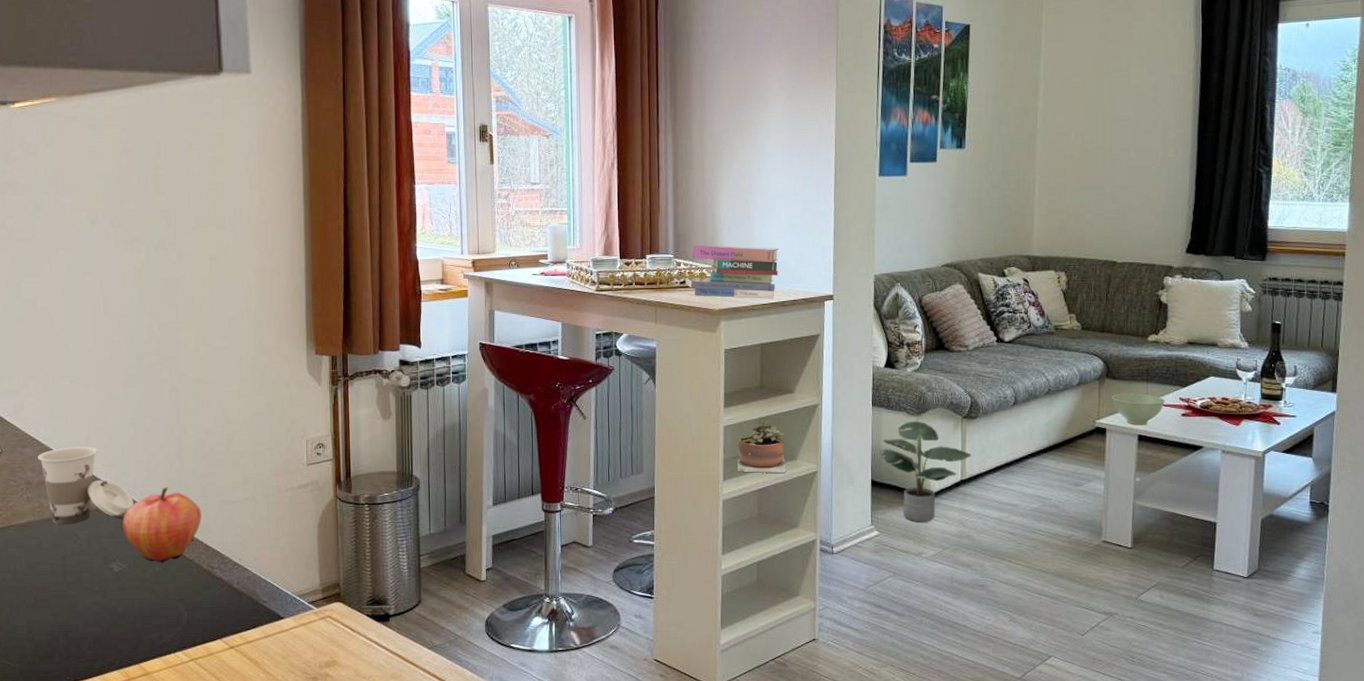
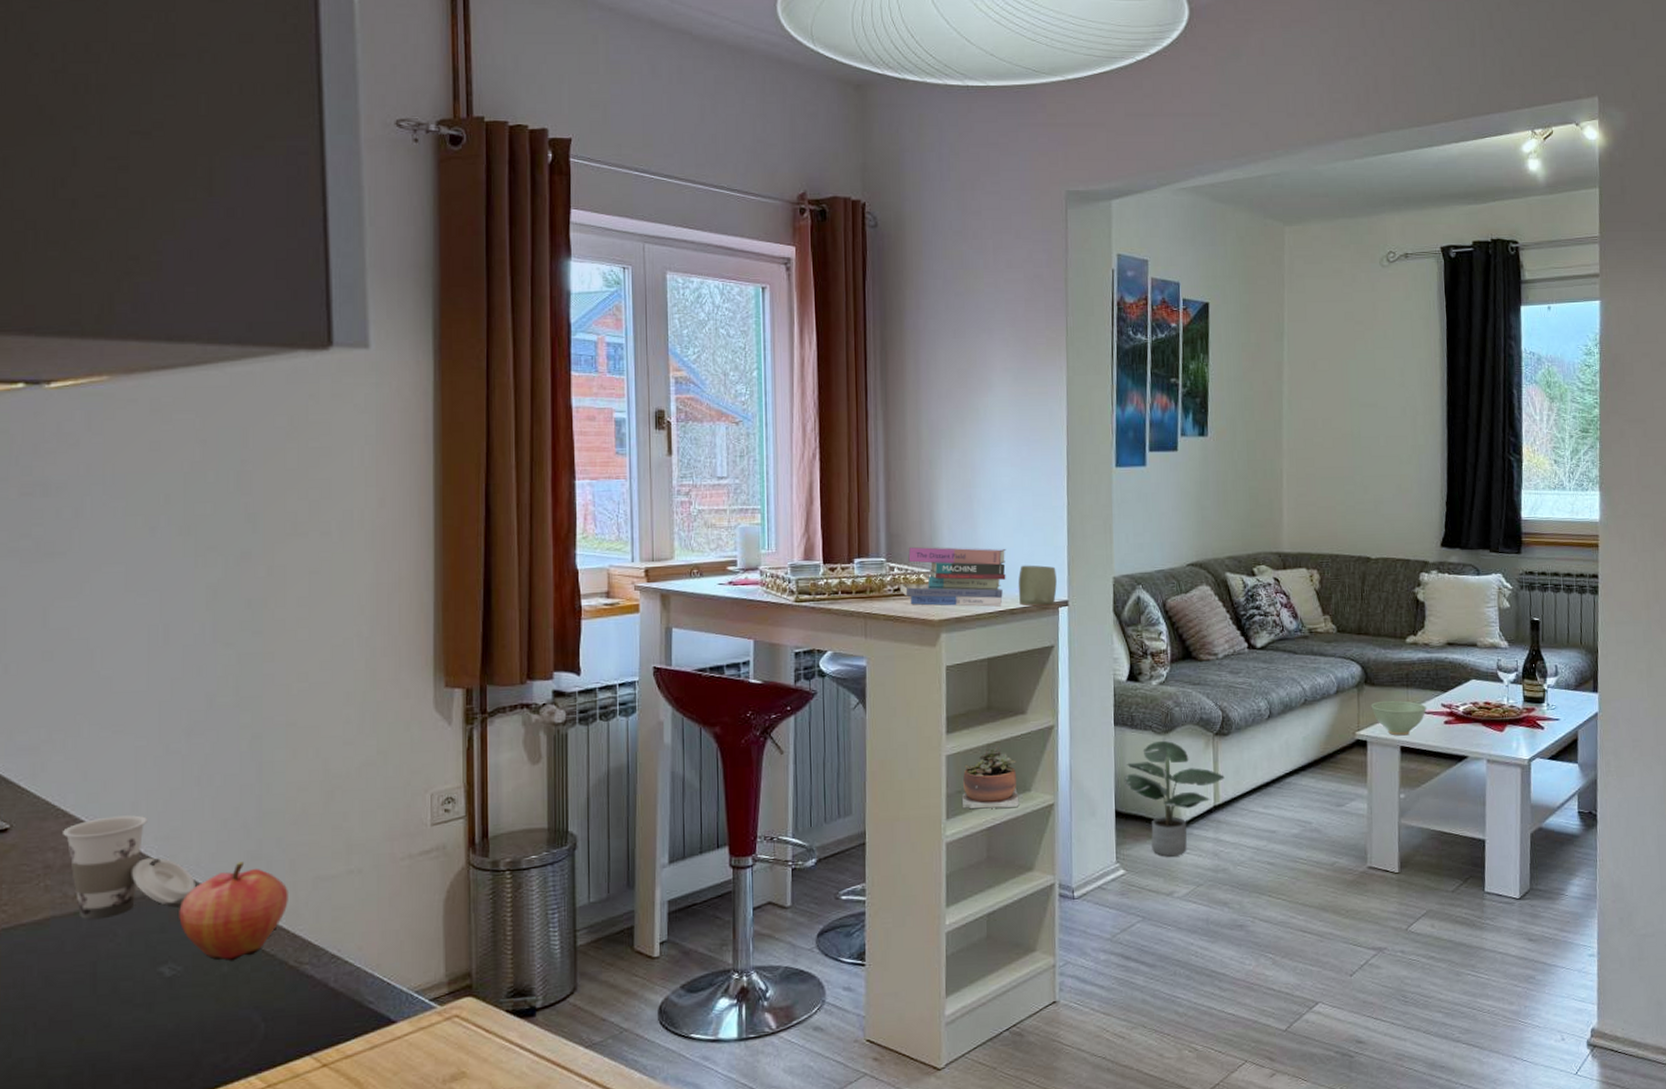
mug: none [788,263,823,301] -> present [1018,565,1057,607]

